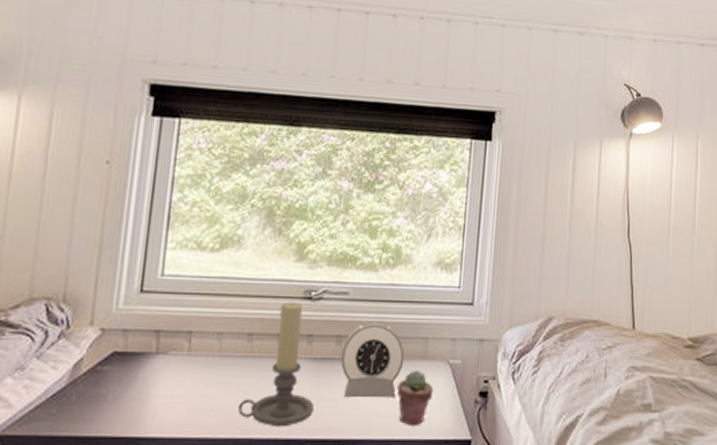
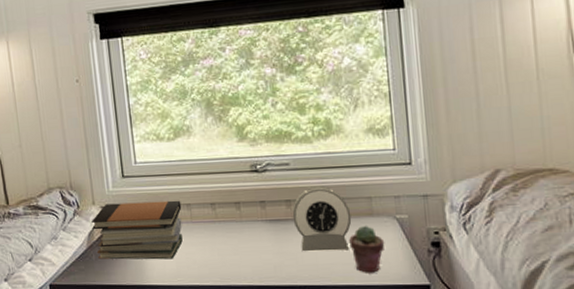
book stack: none [80,325,211,403] -> present [91,200,183,260]
candle holder: present [238,301,314,428] -> none [215,175,278,277]

